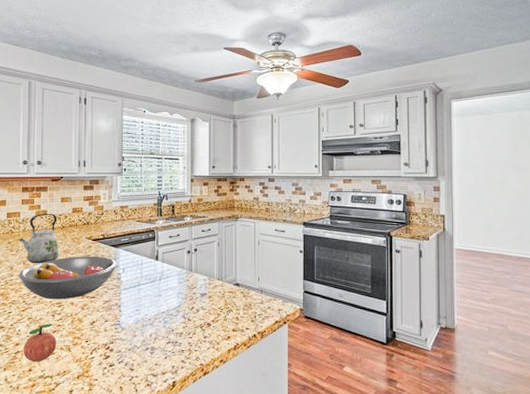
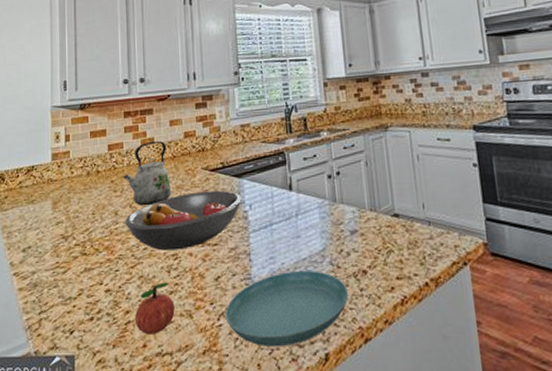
saucer: none [97,320,194,376] -> present [225,270,348,348]

